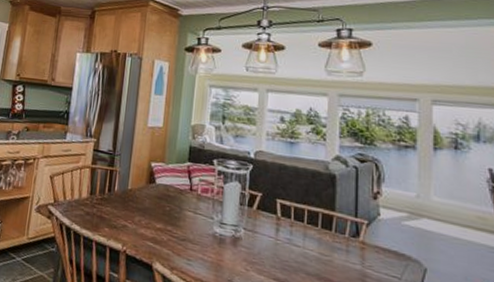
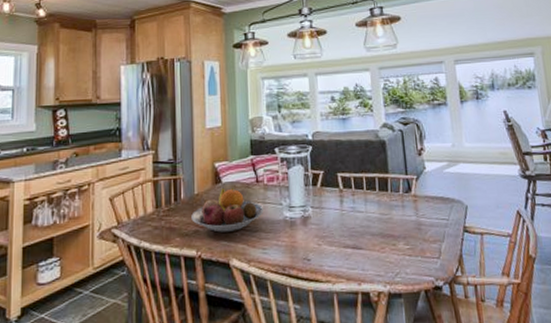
fruit bowl: none [122,188,195,235] -> present [191,187,265,233]

